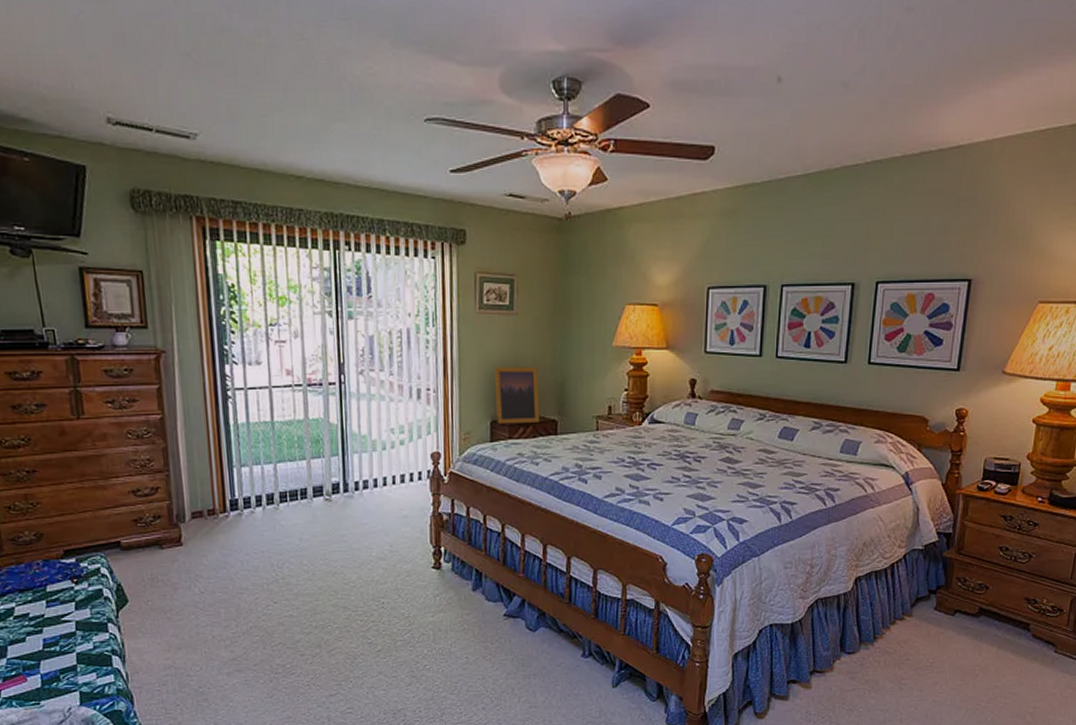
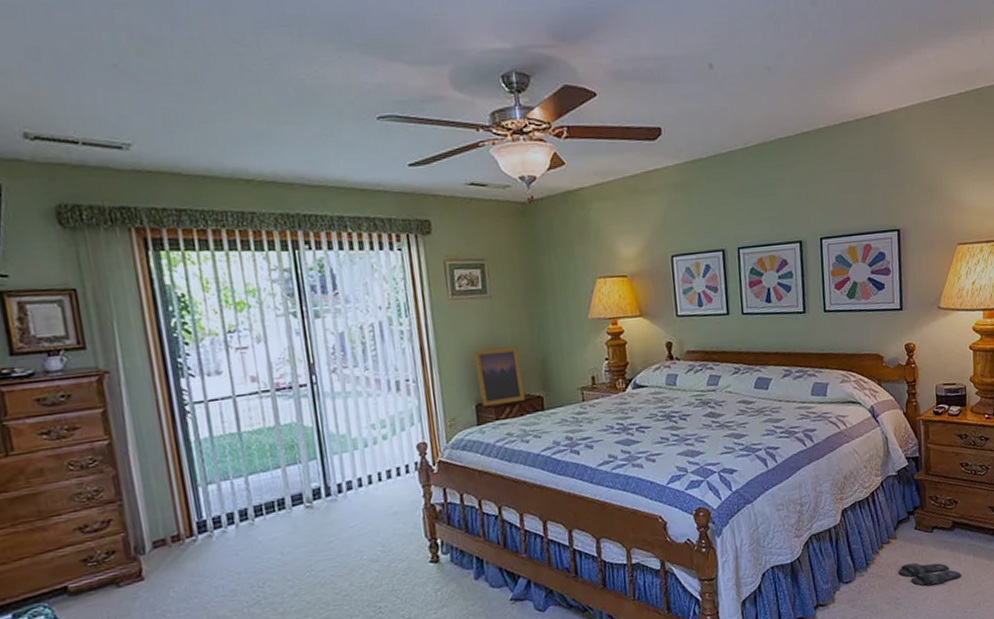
slippers: none [908,644,980,671] -> present [898,562,962,587]

